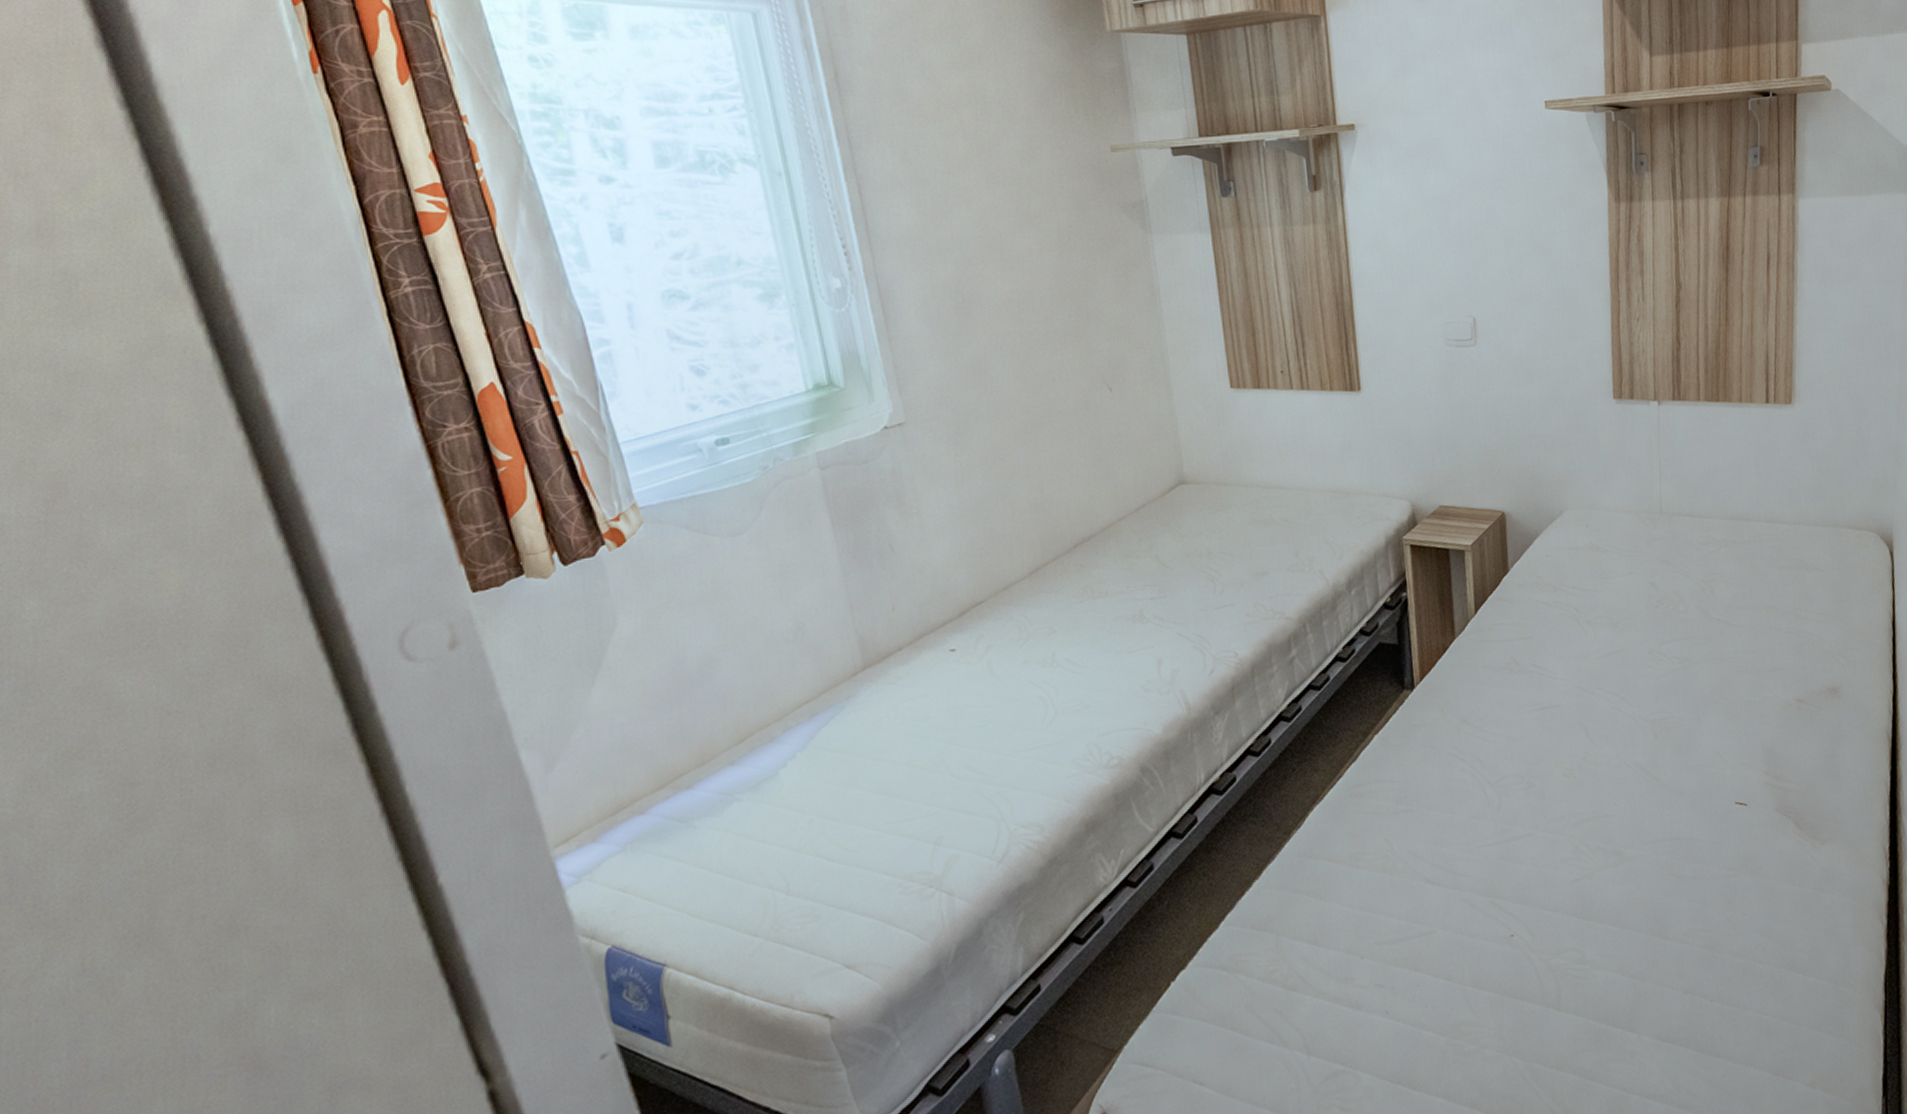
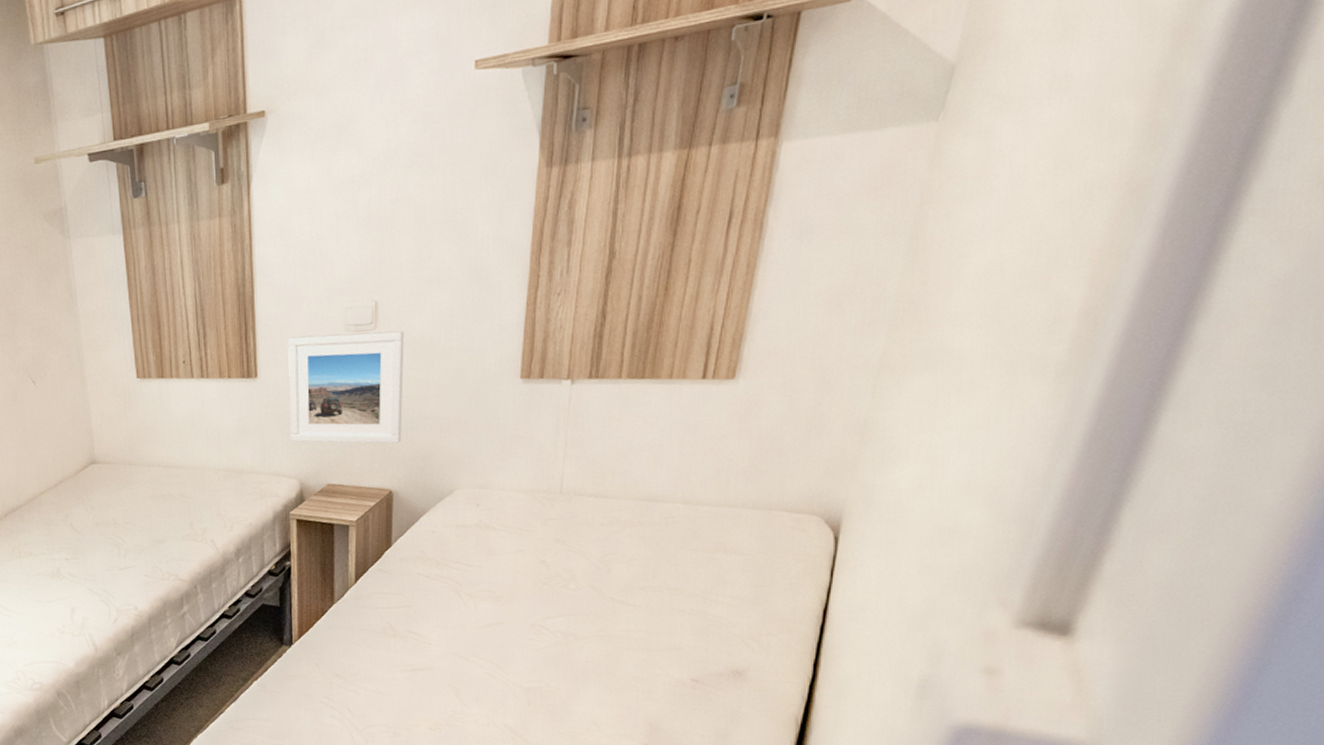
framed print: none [1390,347,1510,463] -> present [288,330,404,444]

